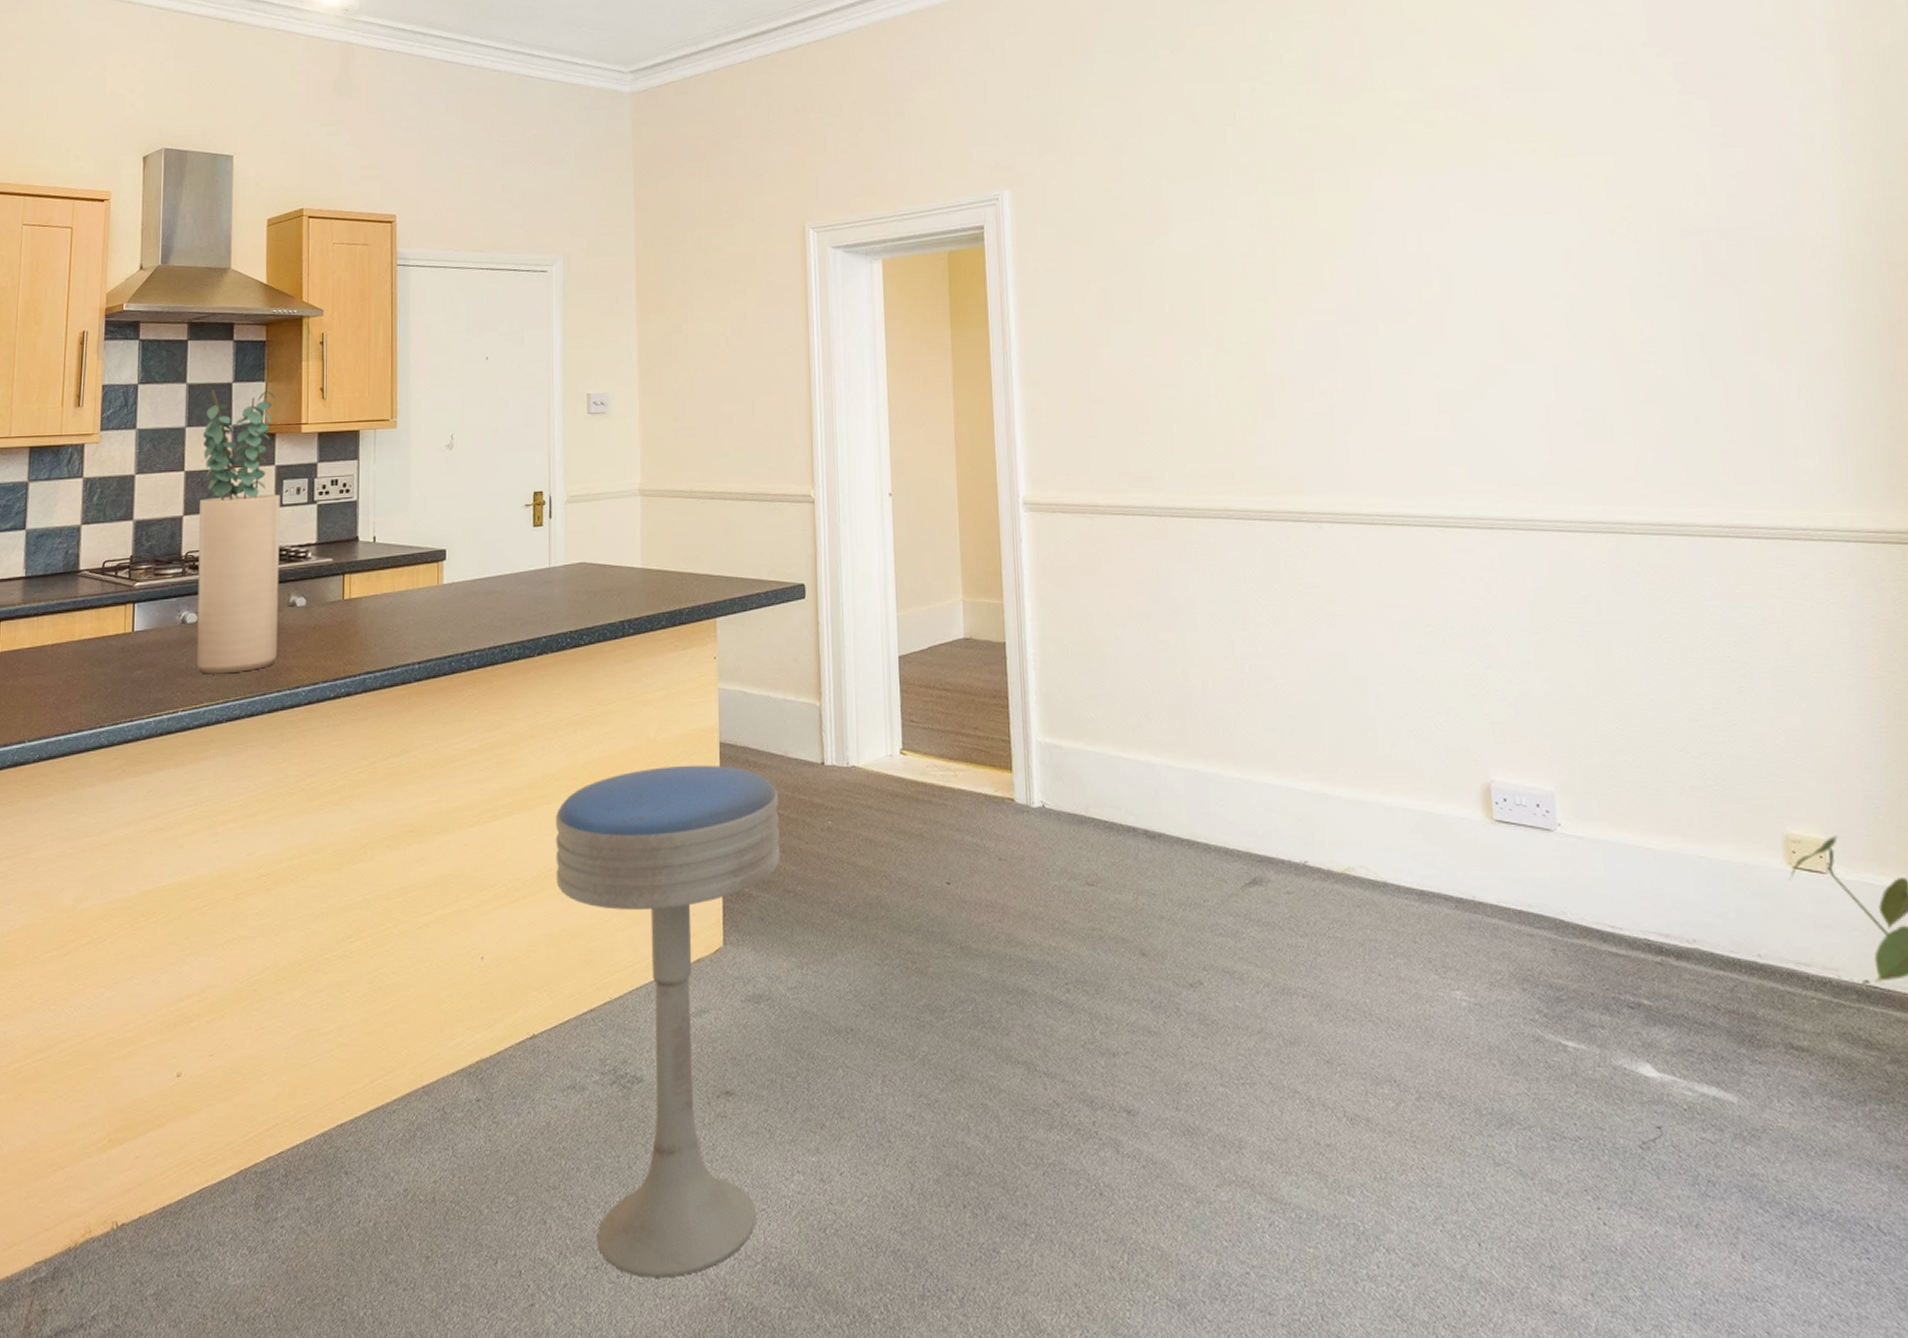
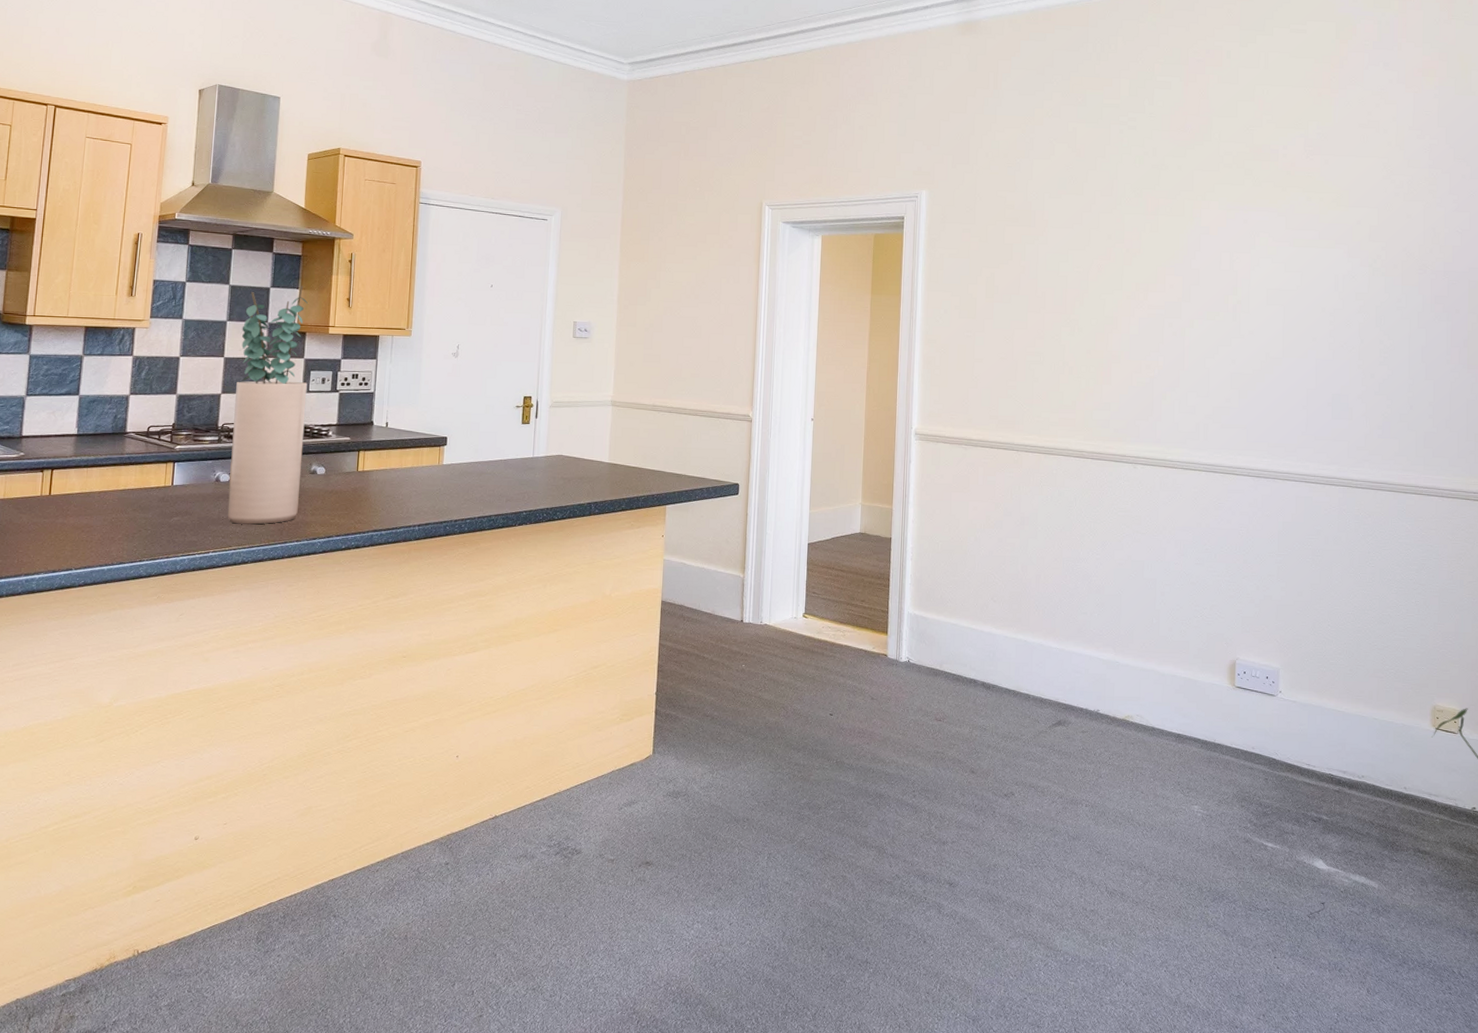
bar stool: present [555,765,780,1278] -> none [521,616,705,997]

